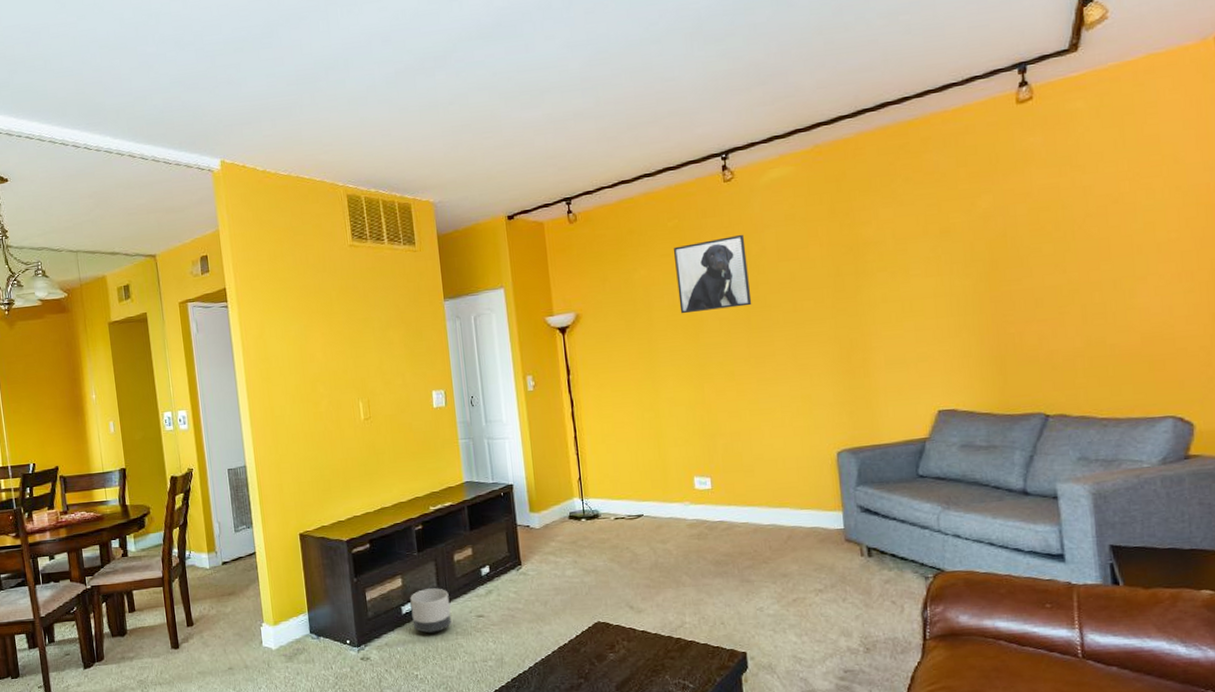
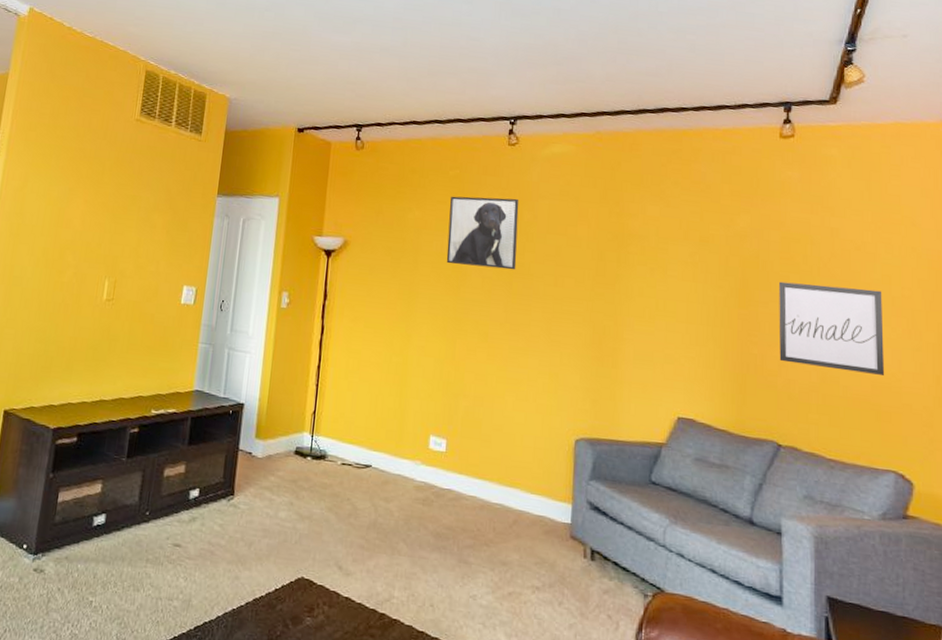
planter: present [410,588,452,634] -> none [101,501,149,556]
wall art: none [1031,240,1155,335] -> present [779,281,885,375]

